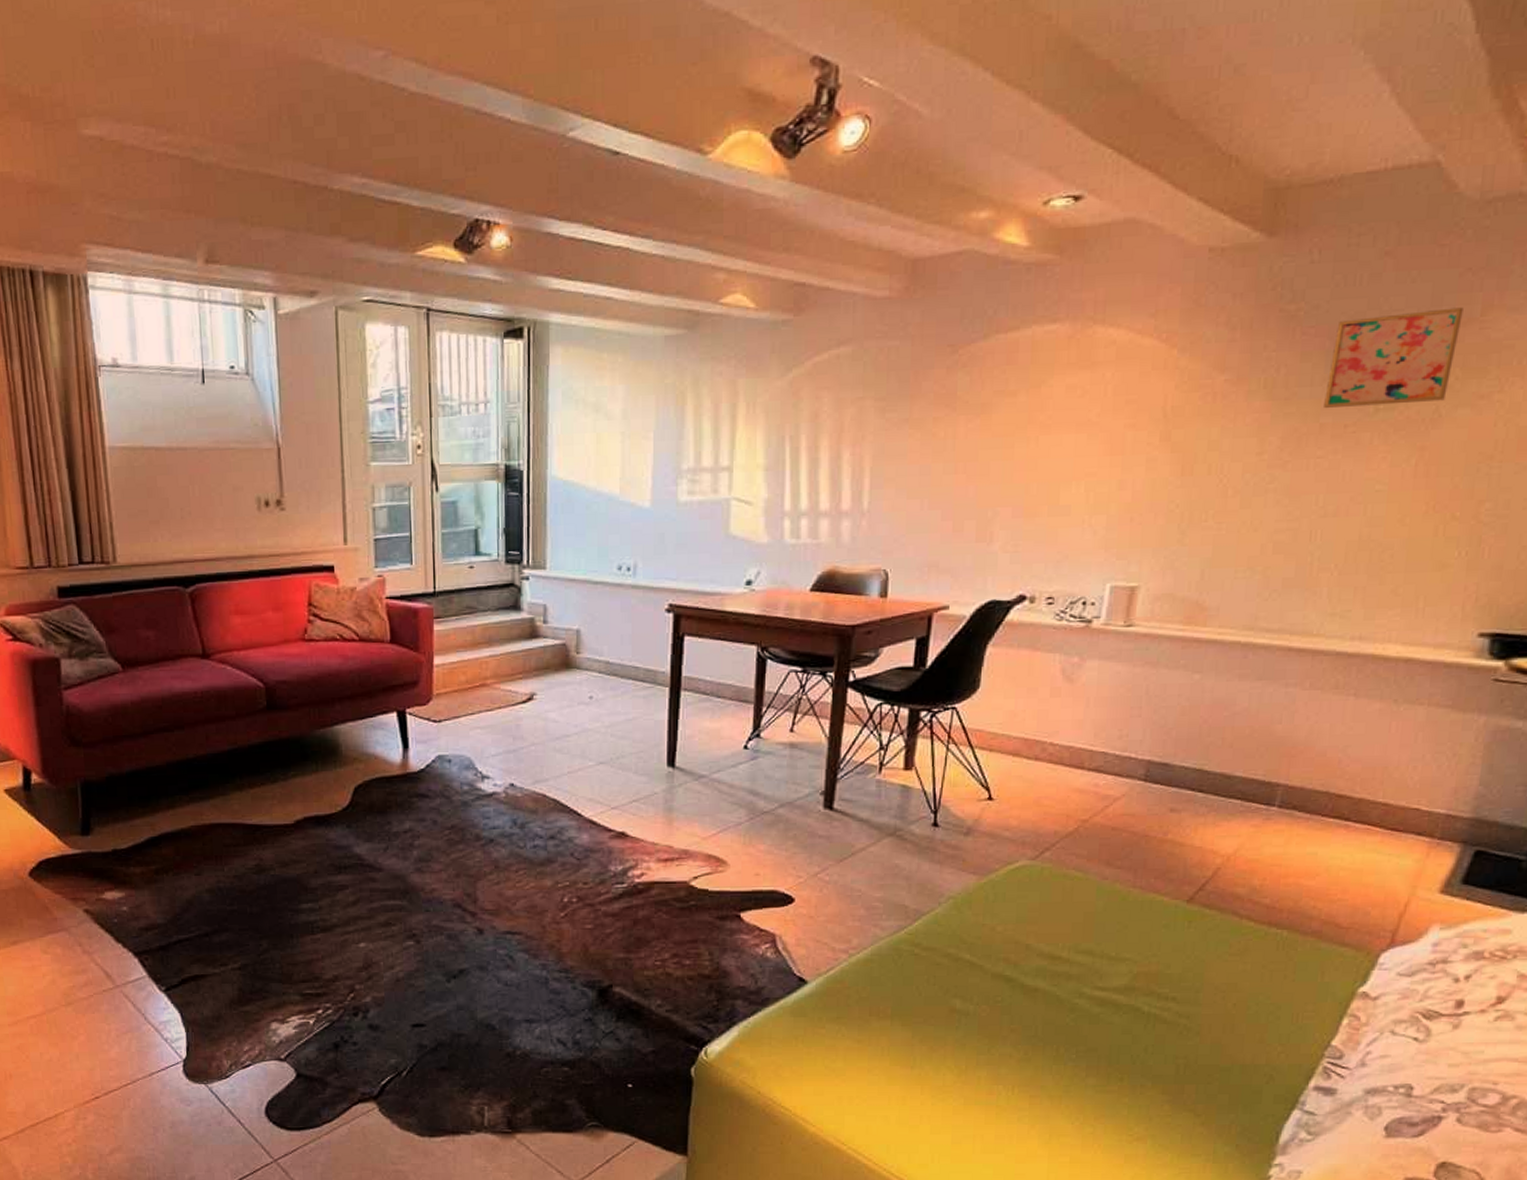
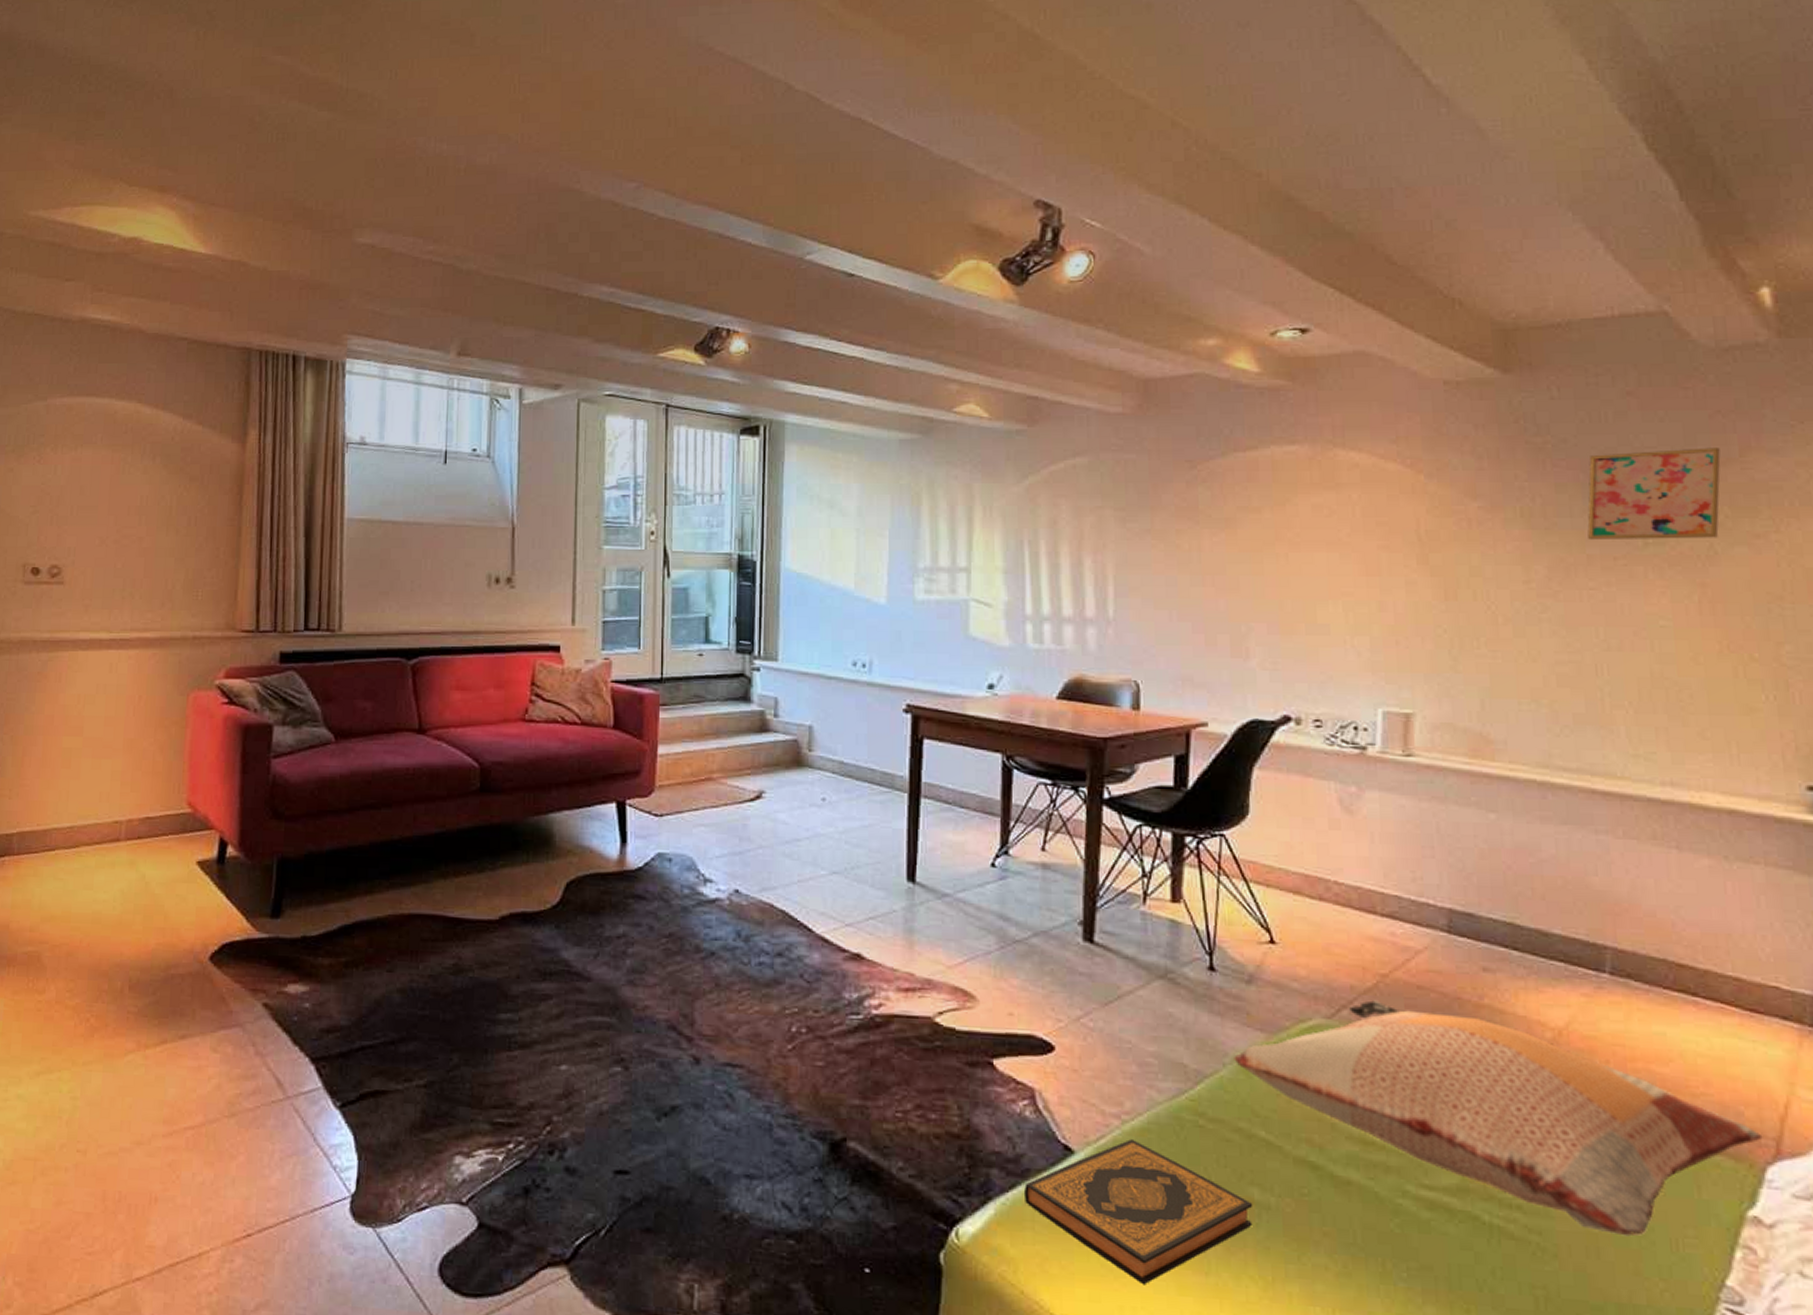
hardback book: none [763,969,955,1080] -> present [1023,1139,1253,1285]
decorative pillow: none [948,842,1382,1014] -> present [1234,1000,1763,1237]

